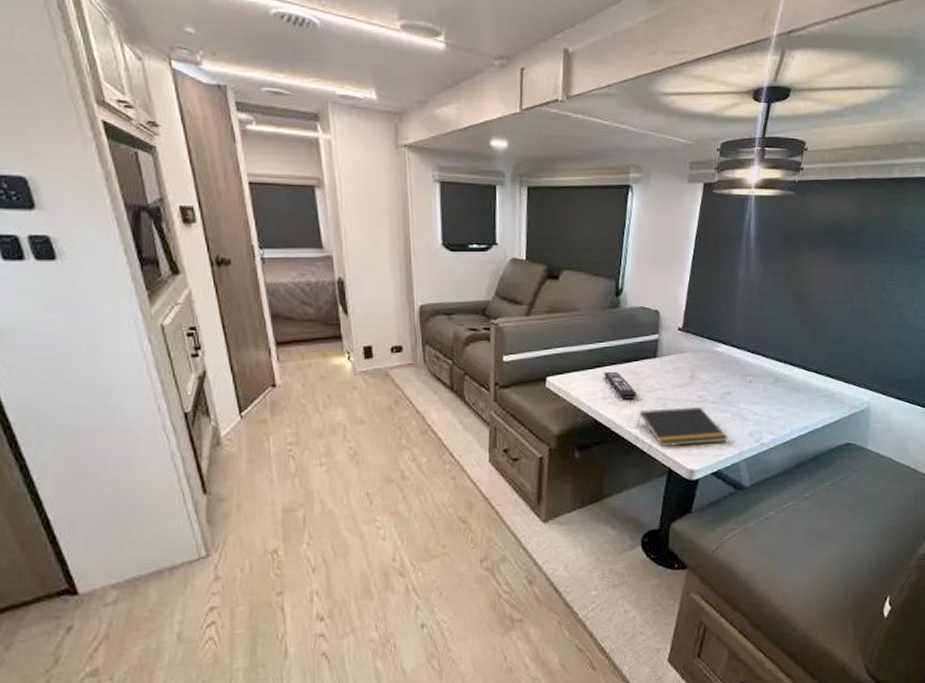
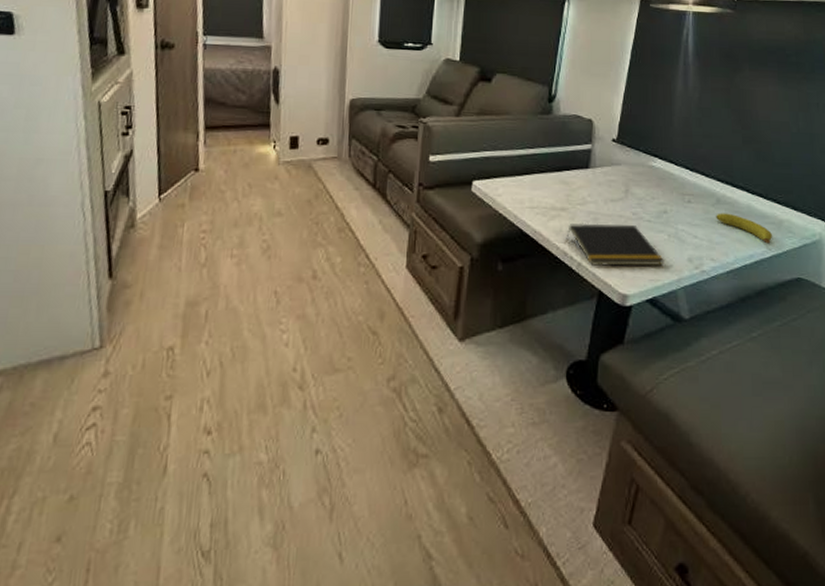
remote control: present [604,371,638,400] -> none [533,179,568,211]
fruit: none [775,390,825,415] -> present [716,213,772,244]

